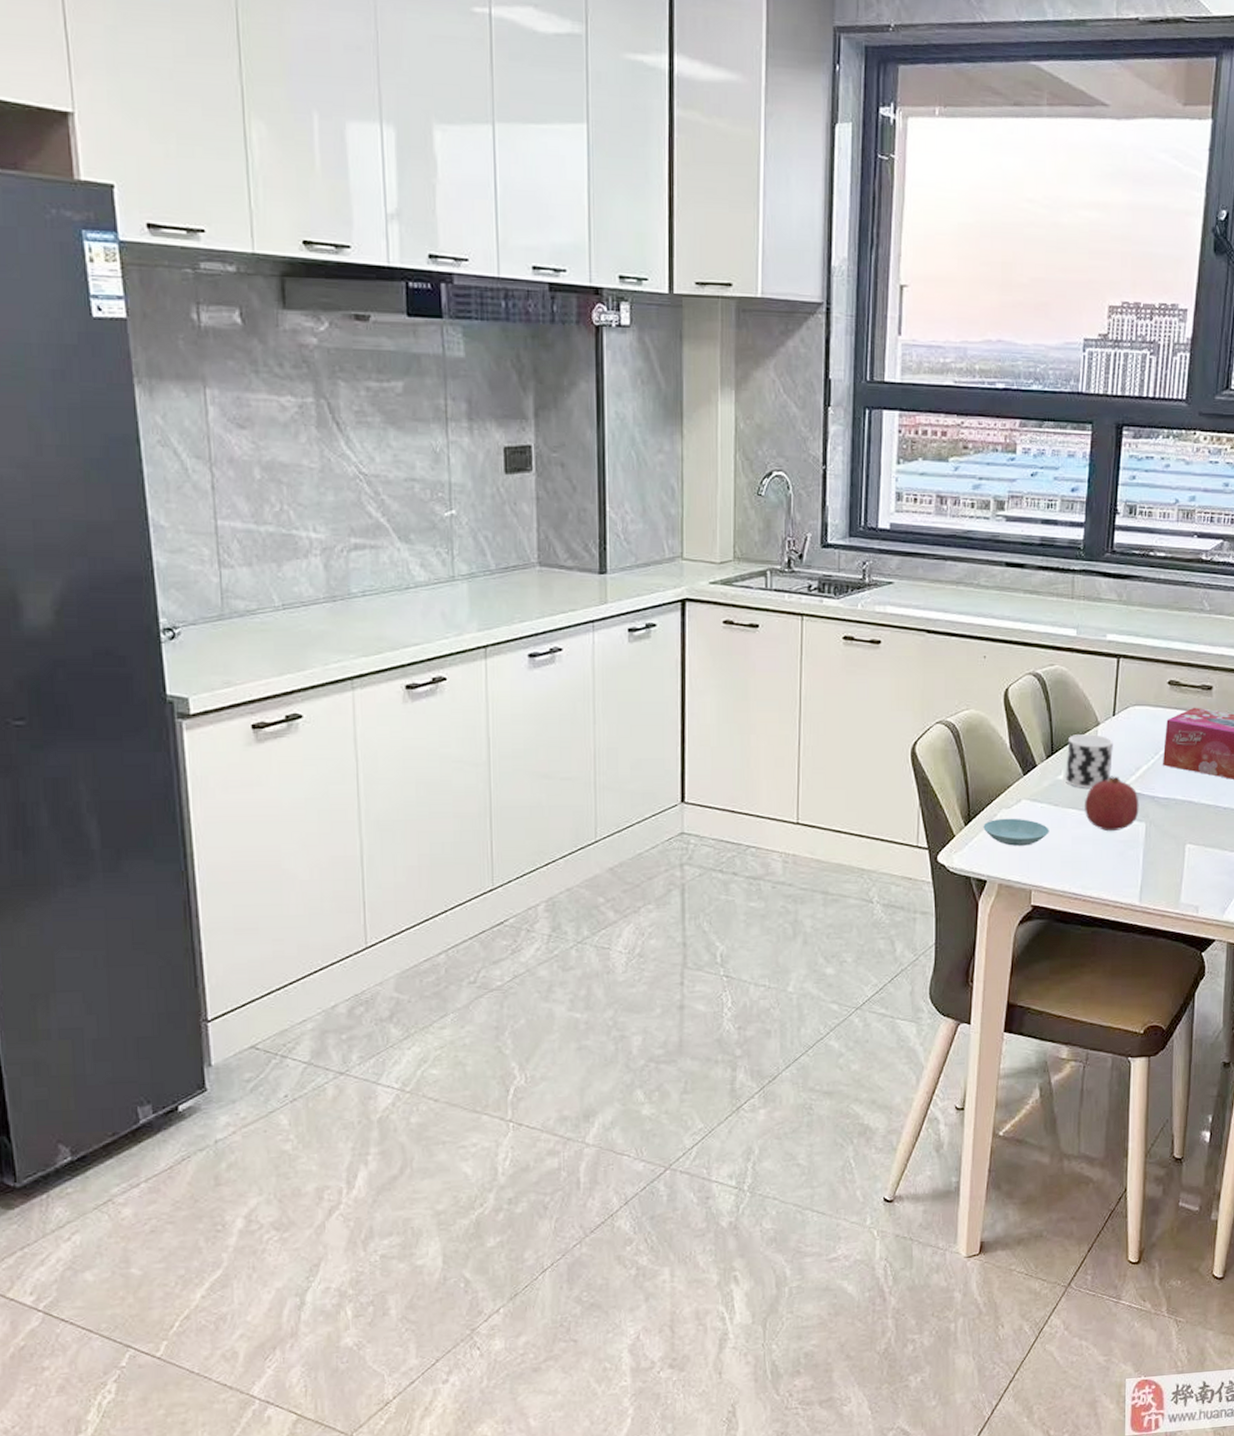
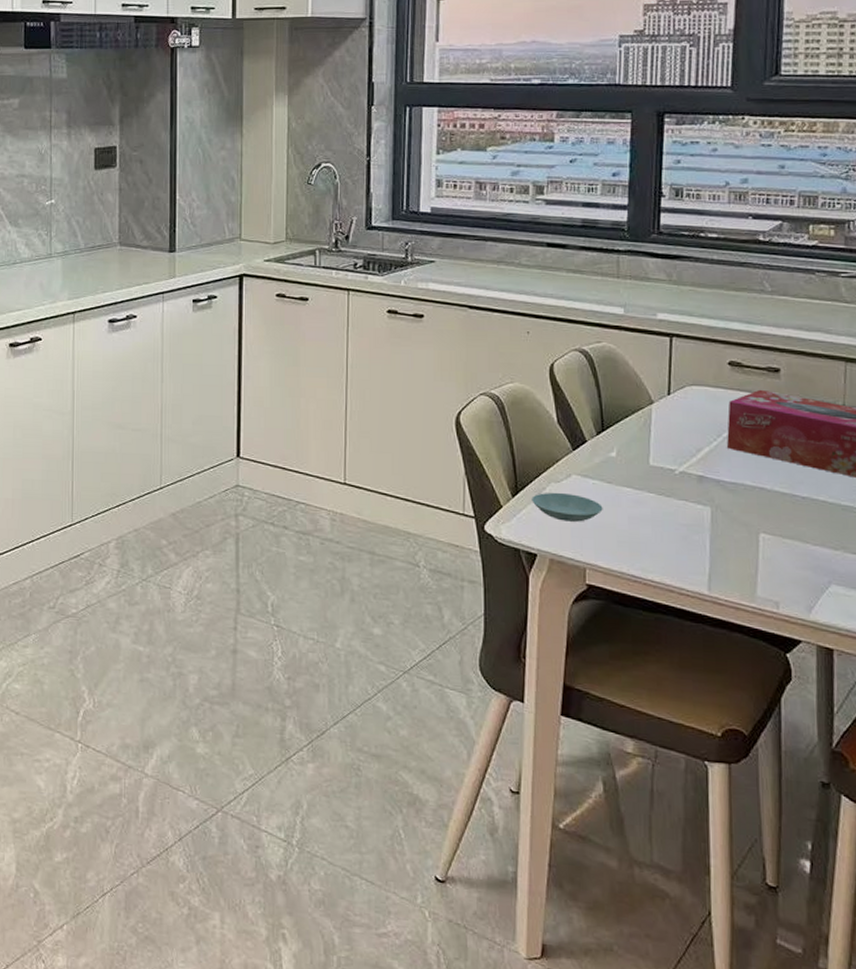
cup: present [1066,734,1113,788] -> none [618,412,670,467]
fruit: present [1085,776,1139,832] -> none [641,456,703,514]

